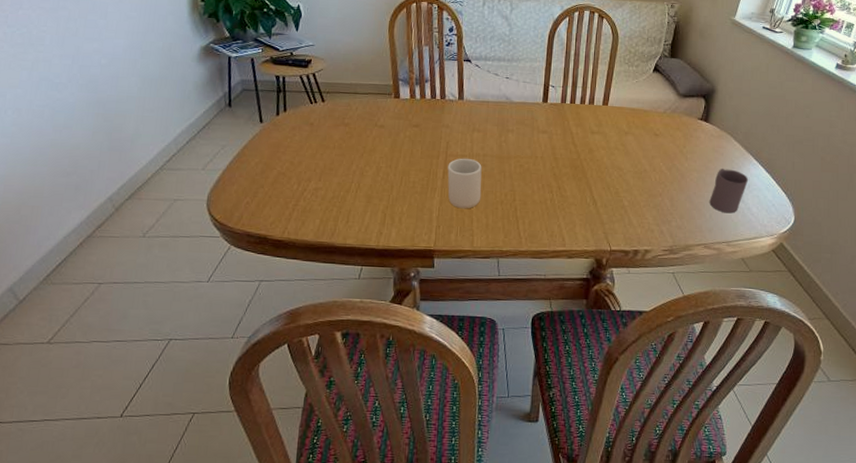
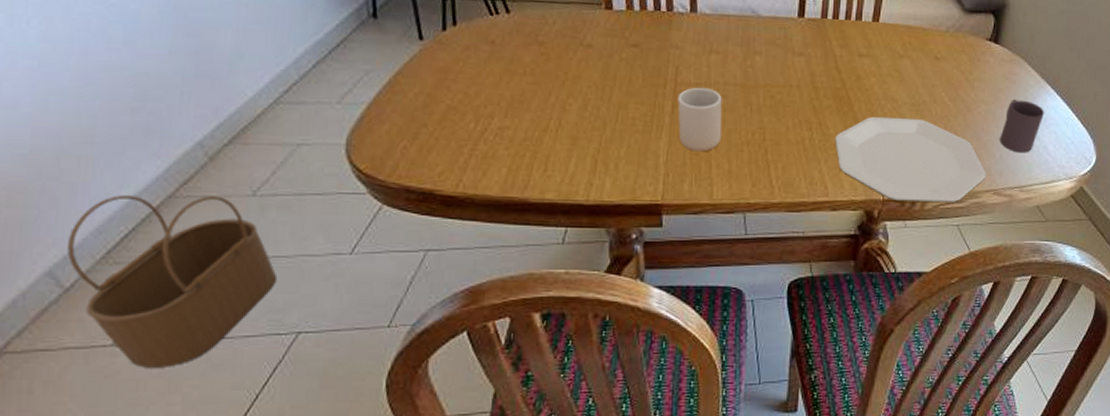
wicker basket: none [22,235,157,361] -> present [67,195,276,368]
plate: none [571,181,698,255] -> present [835,116,986,203]

